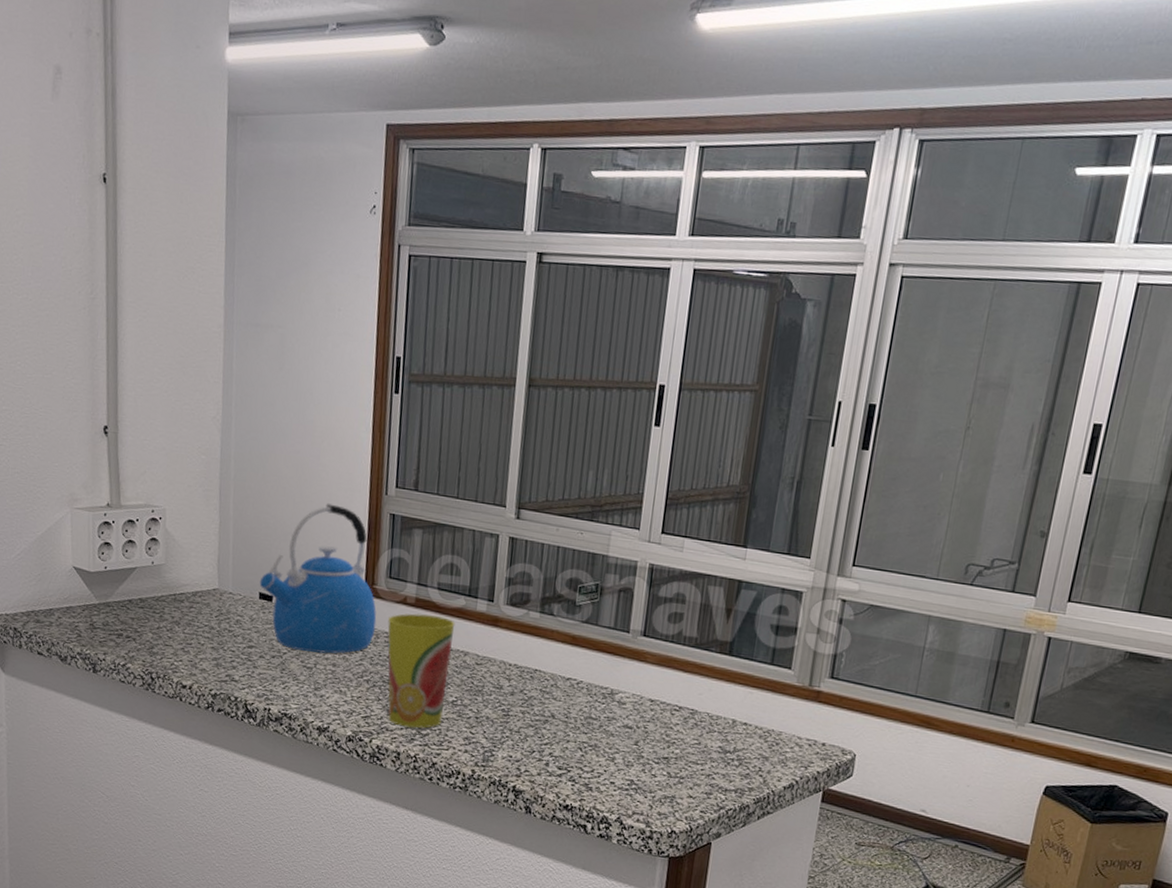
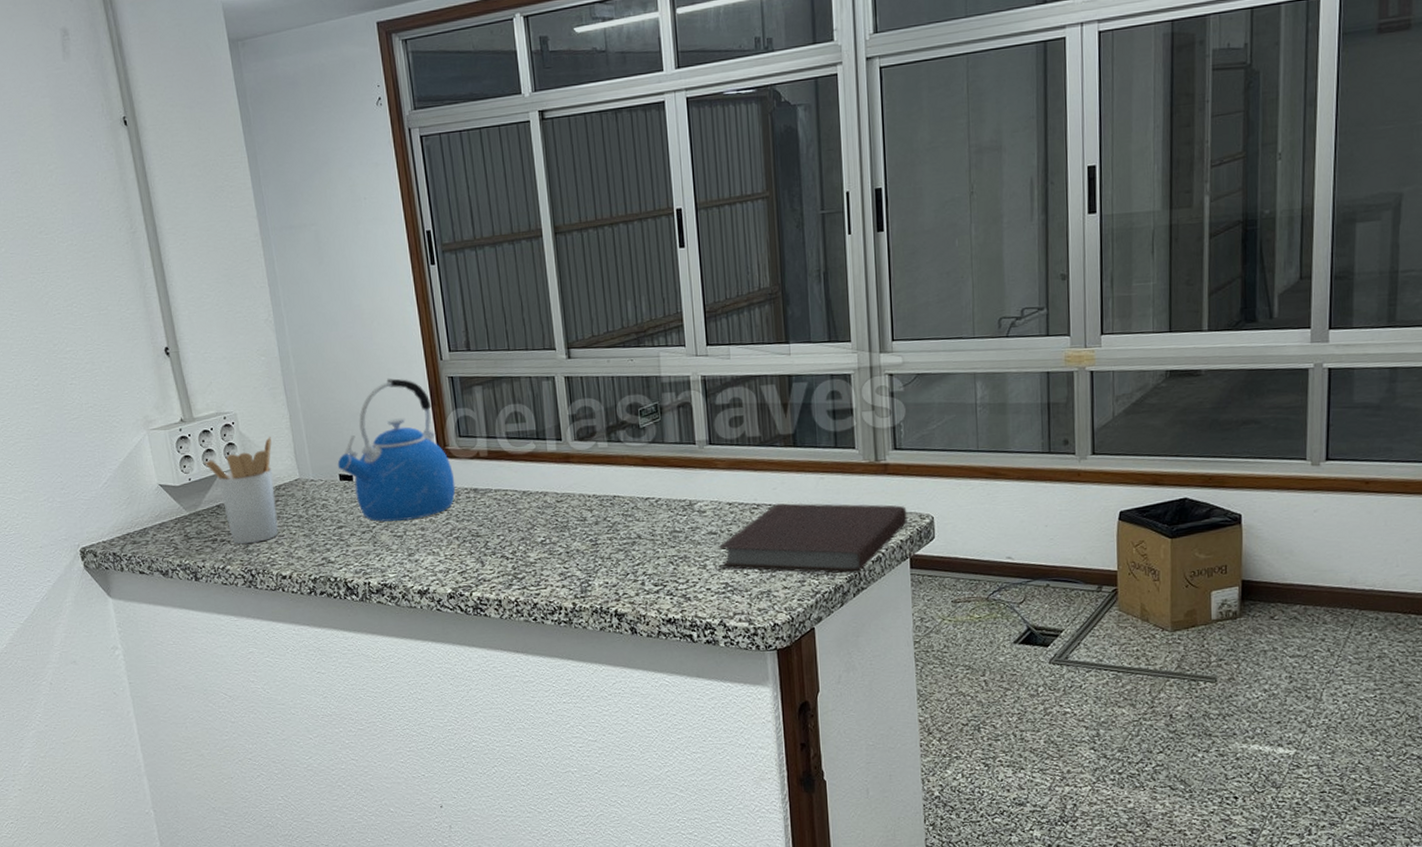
utensil holder: none [123,540,197,646] -> present [204,437,279,544]
cup: present [388,613,456,729] -> none [465,463,535,575]
notebook: none [628,710,831,796] -> present [717,503,908,574]

